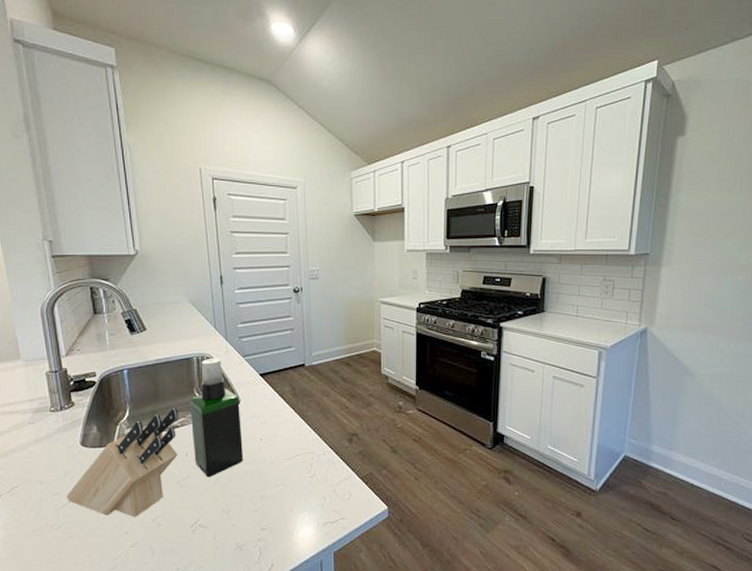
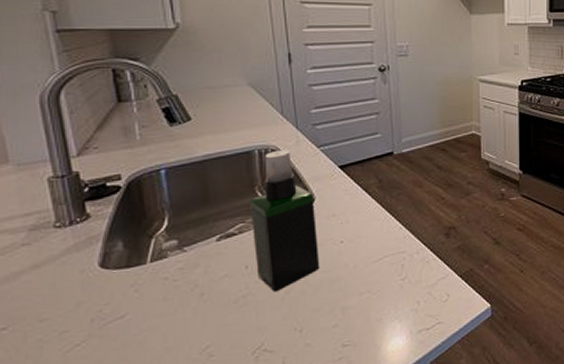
knife block: present [66,408,179,517] -> none [79,212,236,353]

